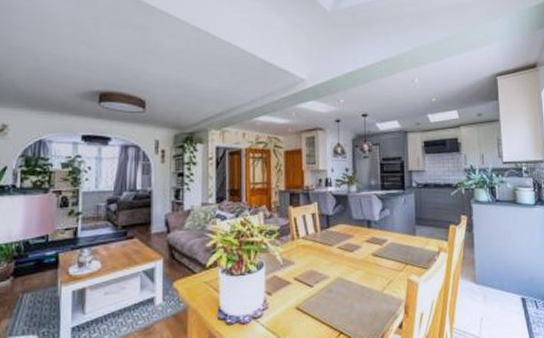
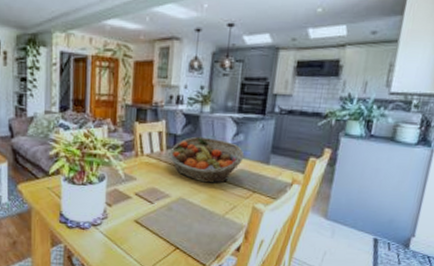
fruit basket: none [323,215,393,260] -> present [169,136,245,184]

